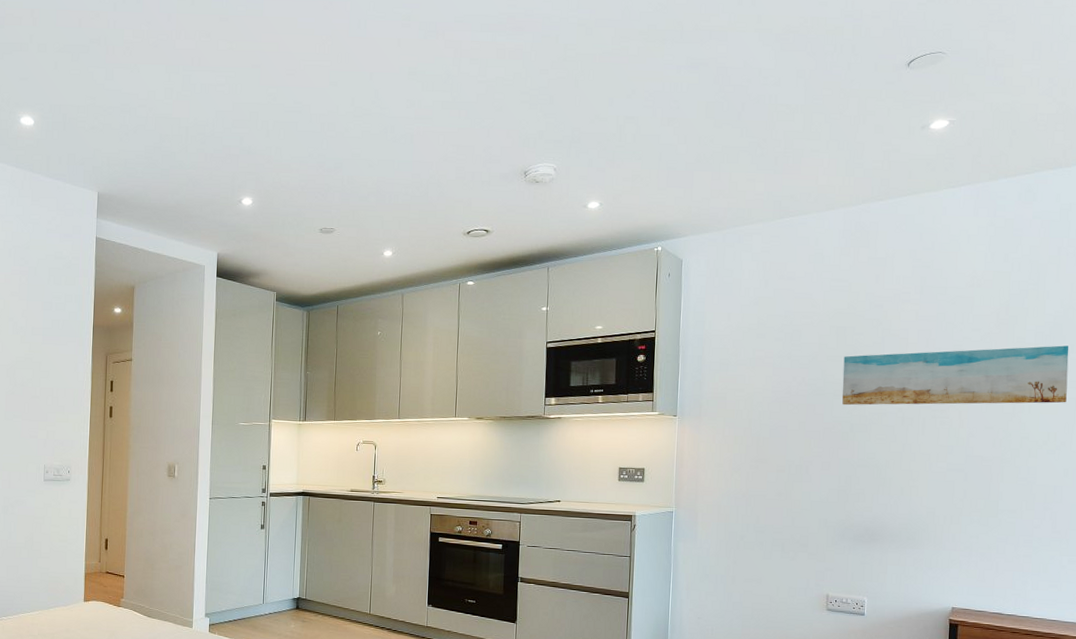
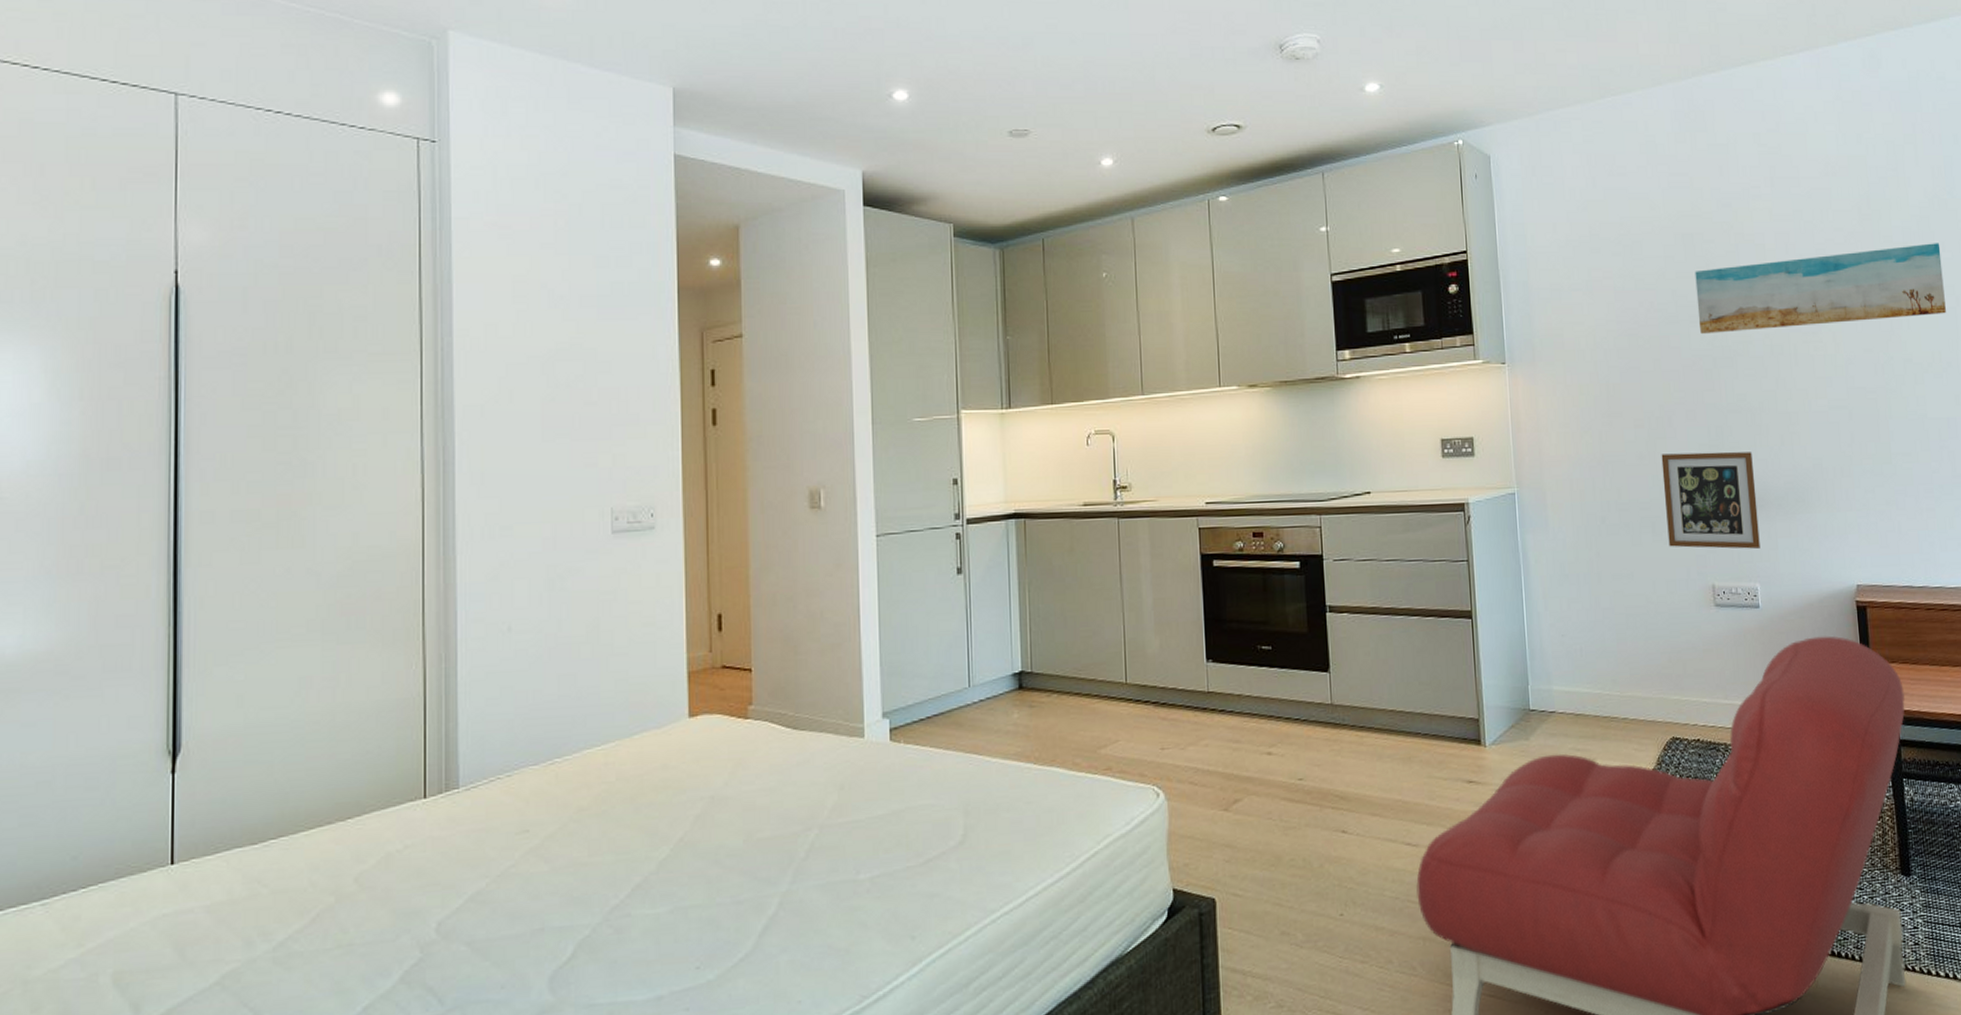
picture frame: none [794,493,874,571] -> present [1661,451,1760,549]

